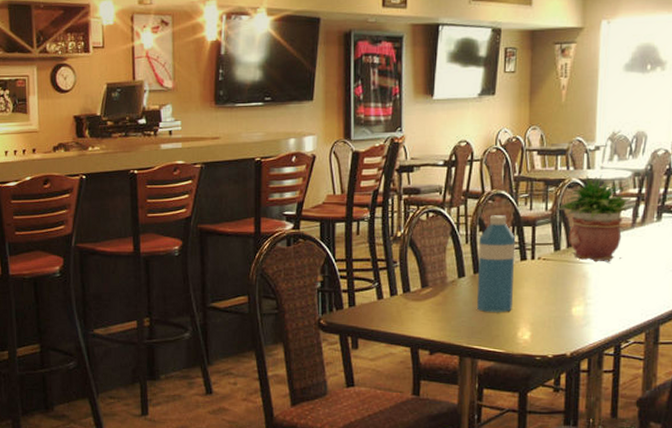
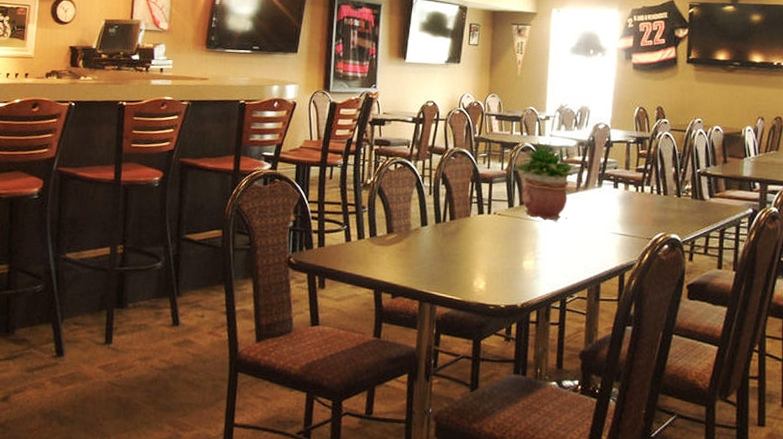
water bottle: present [477,215,516,312] -> none [437,170,475,262]

